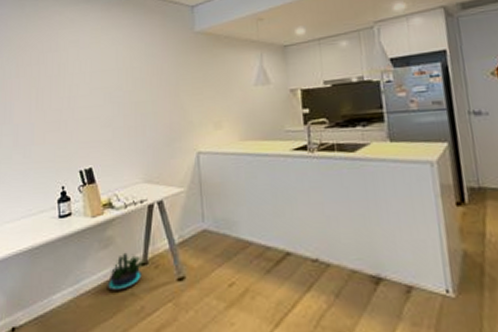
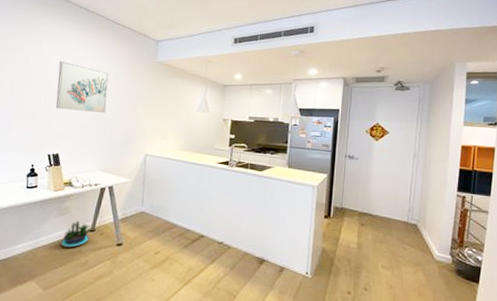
wall art: none [80,52,142,112] -> present [55,61,109,114]

